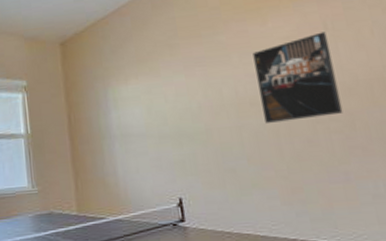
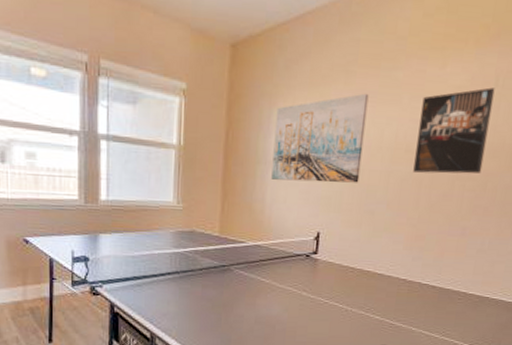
wall art: none [111,60,210,152] -> present [271,93,369,183]

